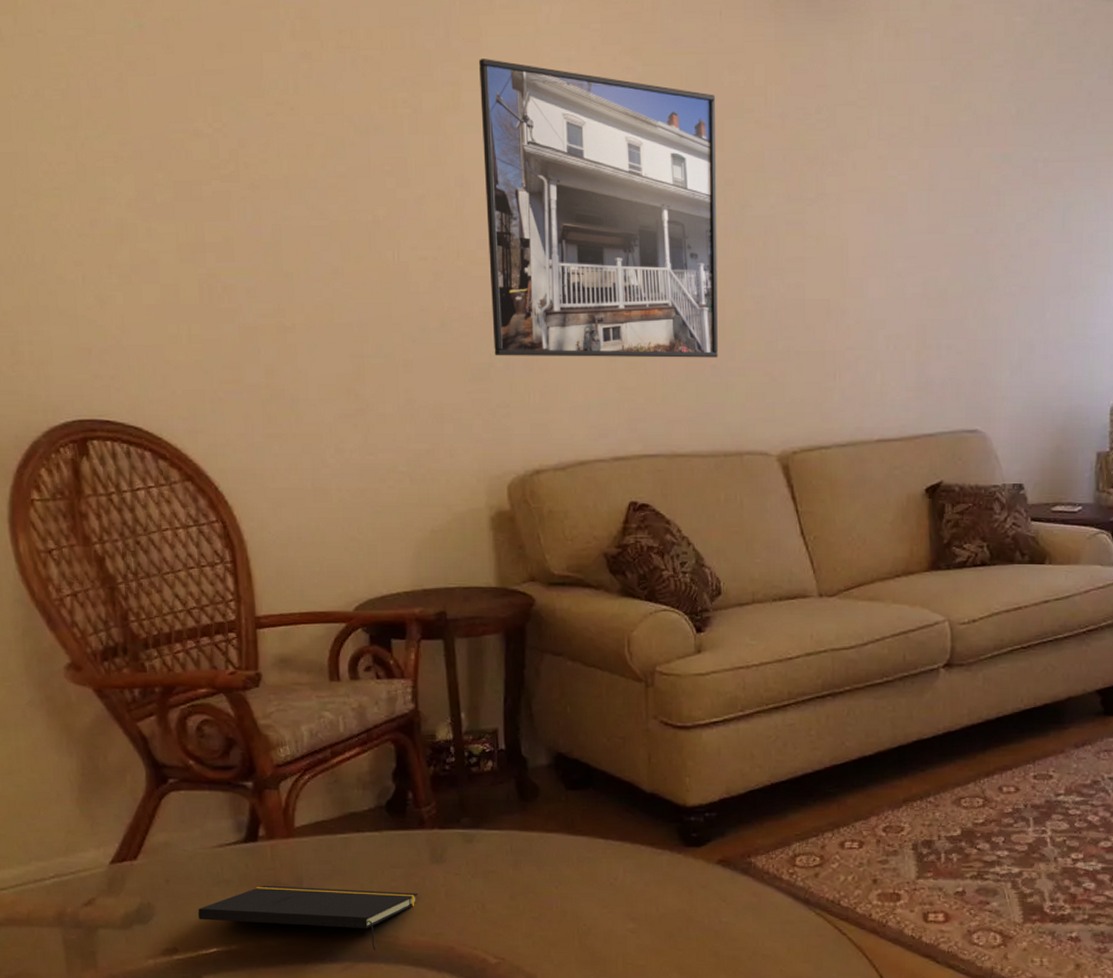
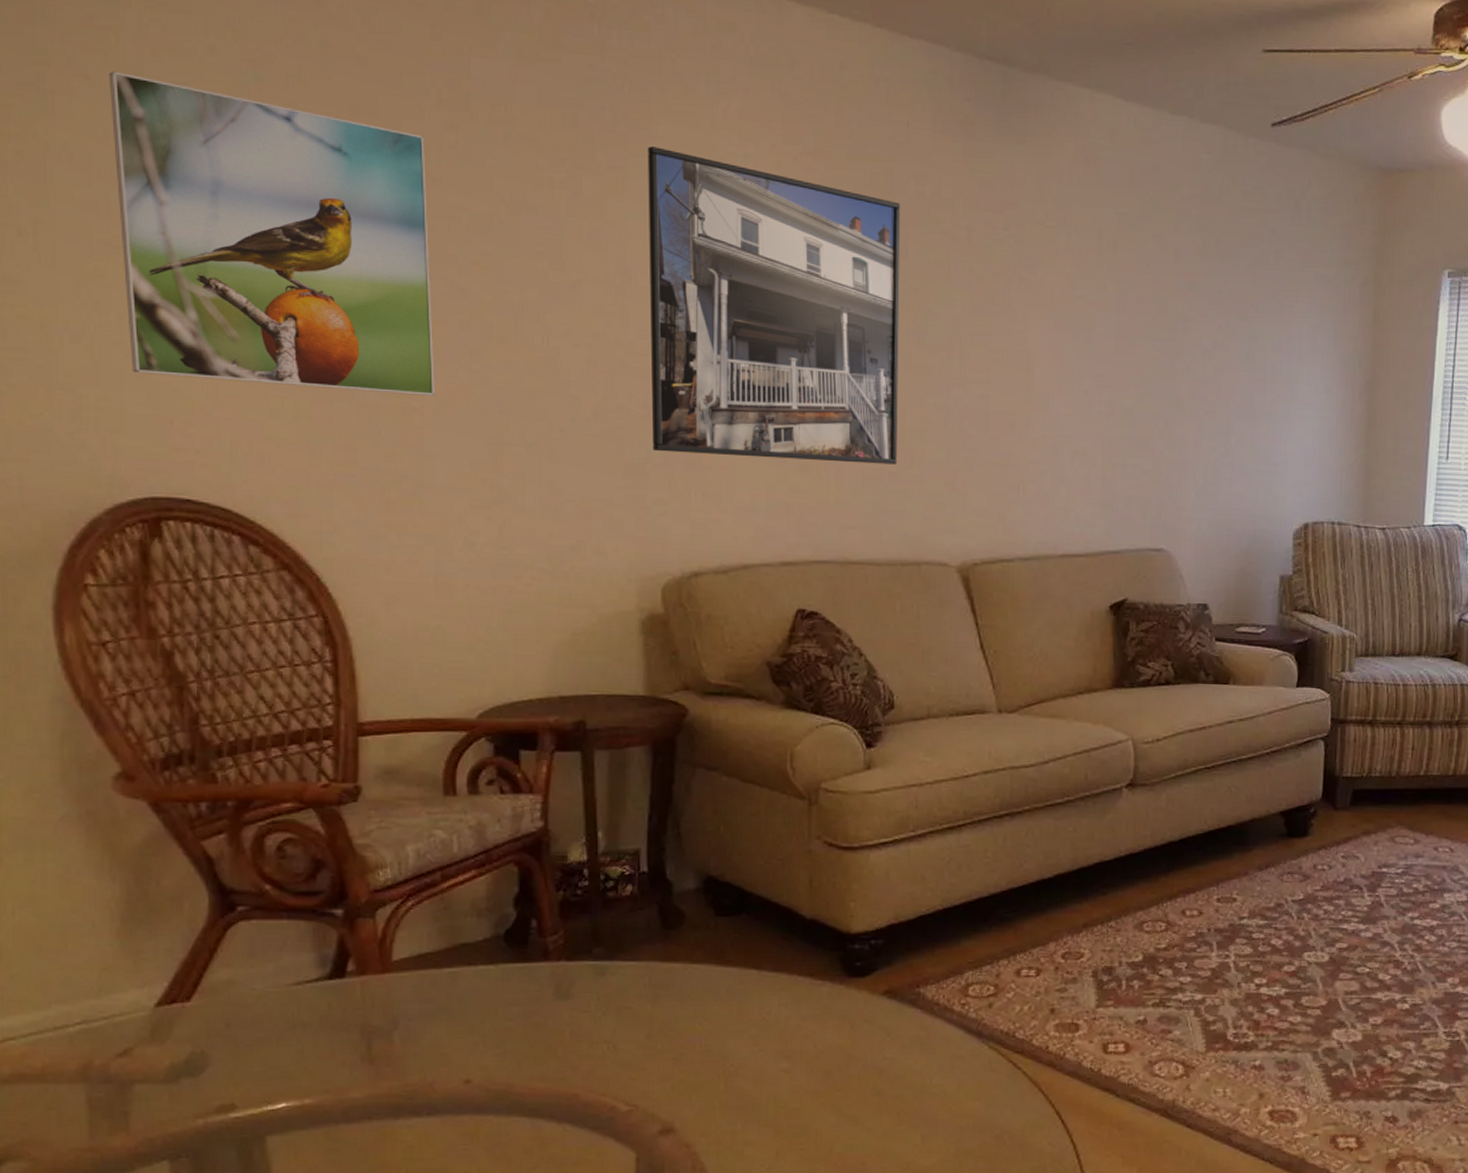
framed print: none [18,31,303,315] -> present [108,71,434,396]
notepad: present [198,885,418,951] -> none [265,1028,538,1101]

